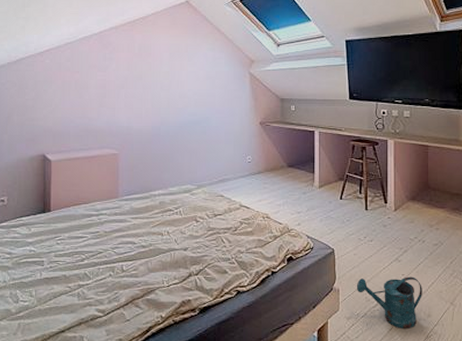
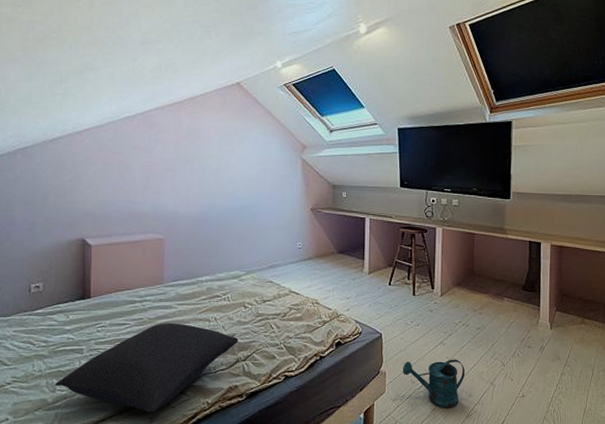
pillow: none [18,236,190,326] -> present [55,323,238,413]

